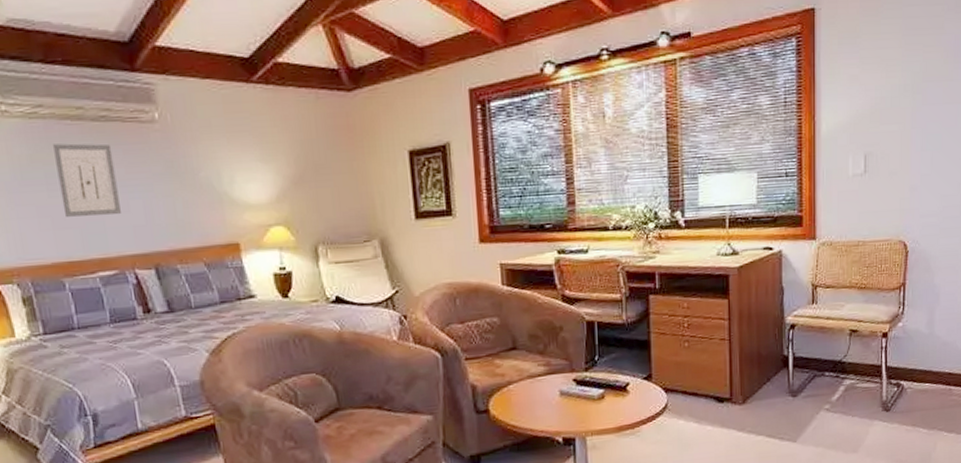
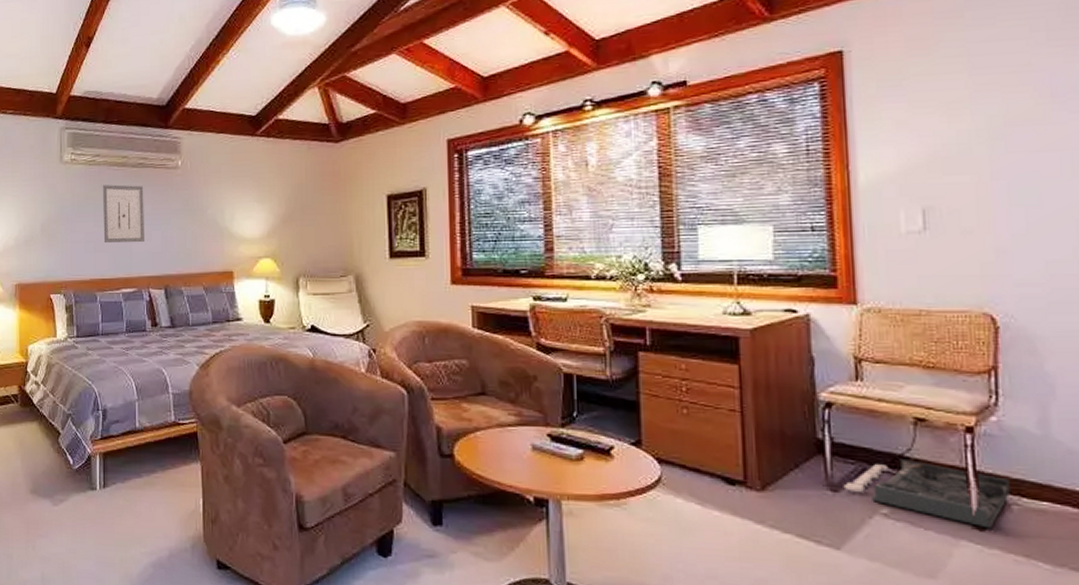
relief sculpture: none [800,363,907,409] -> present [843,459,1010,529]

